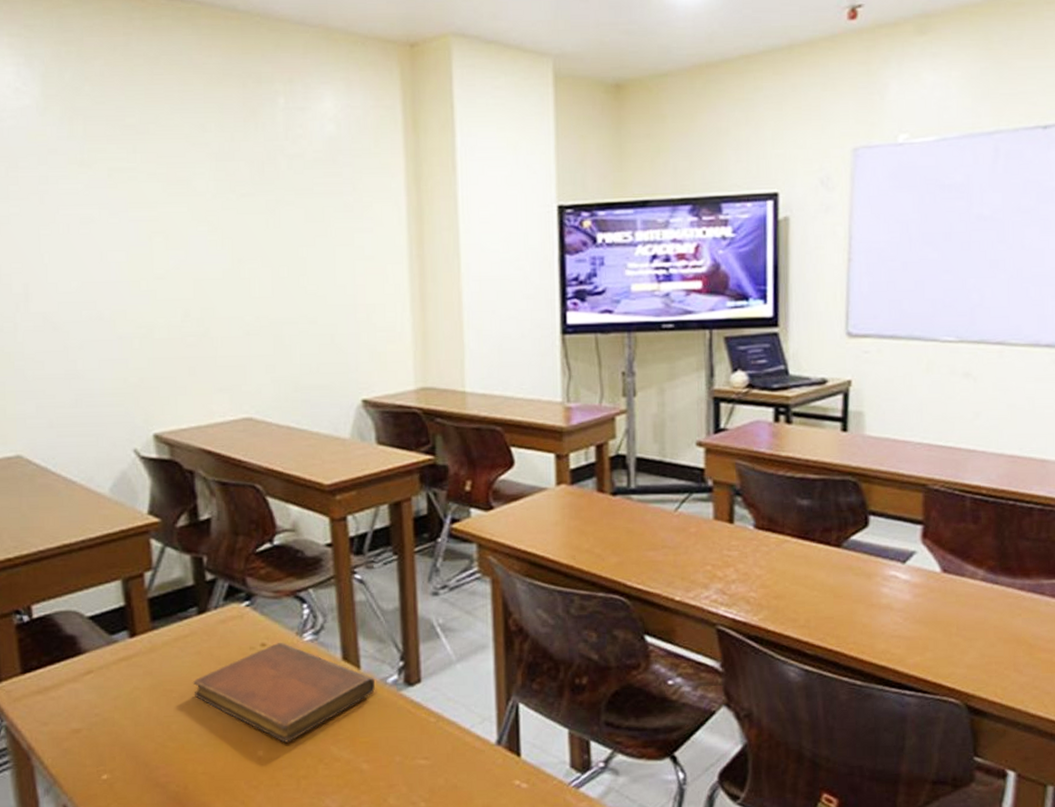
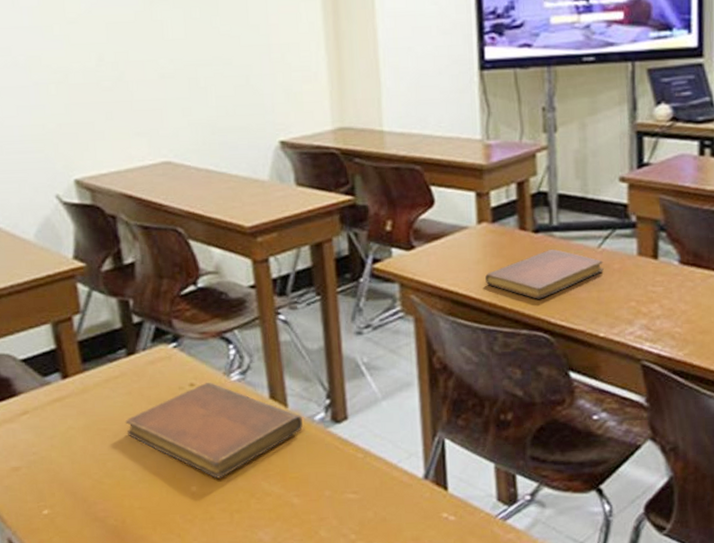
notebook: none [563,511,680,562] -> present [485,248,604,299]

